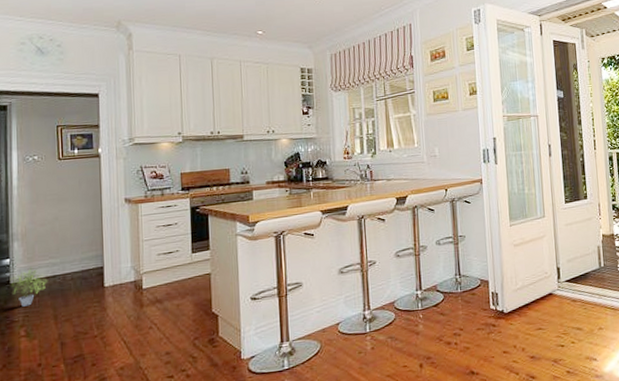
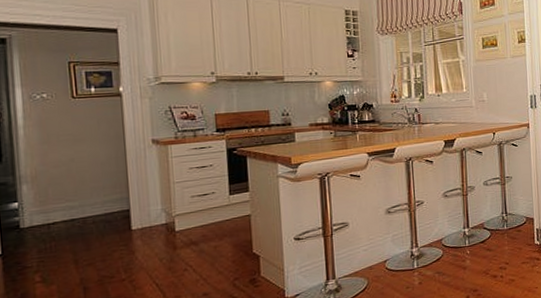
potted plant: present [10,267,48,307] -> none [19,211,66,252]

